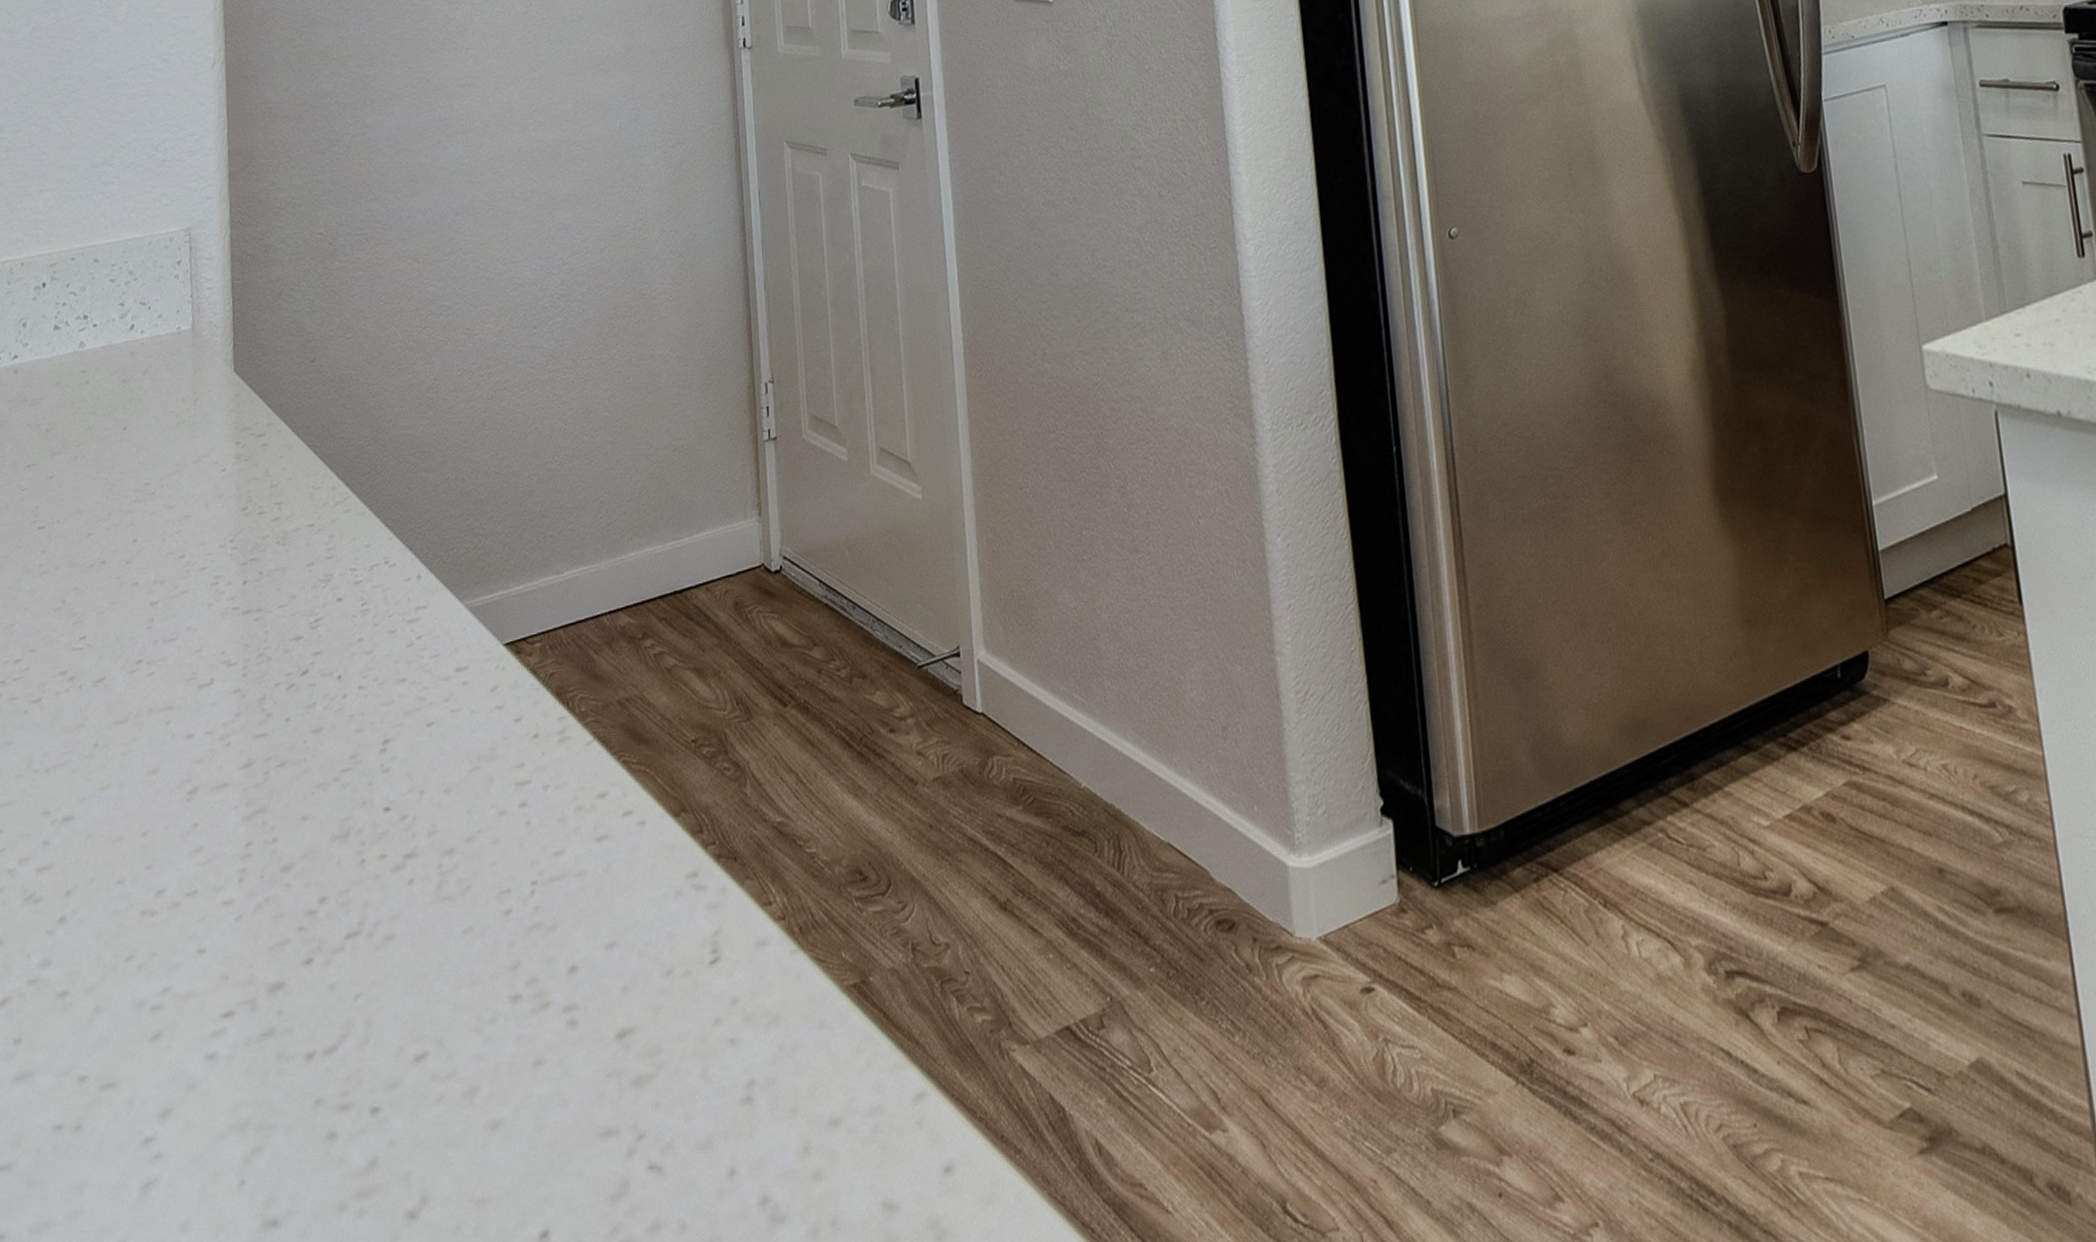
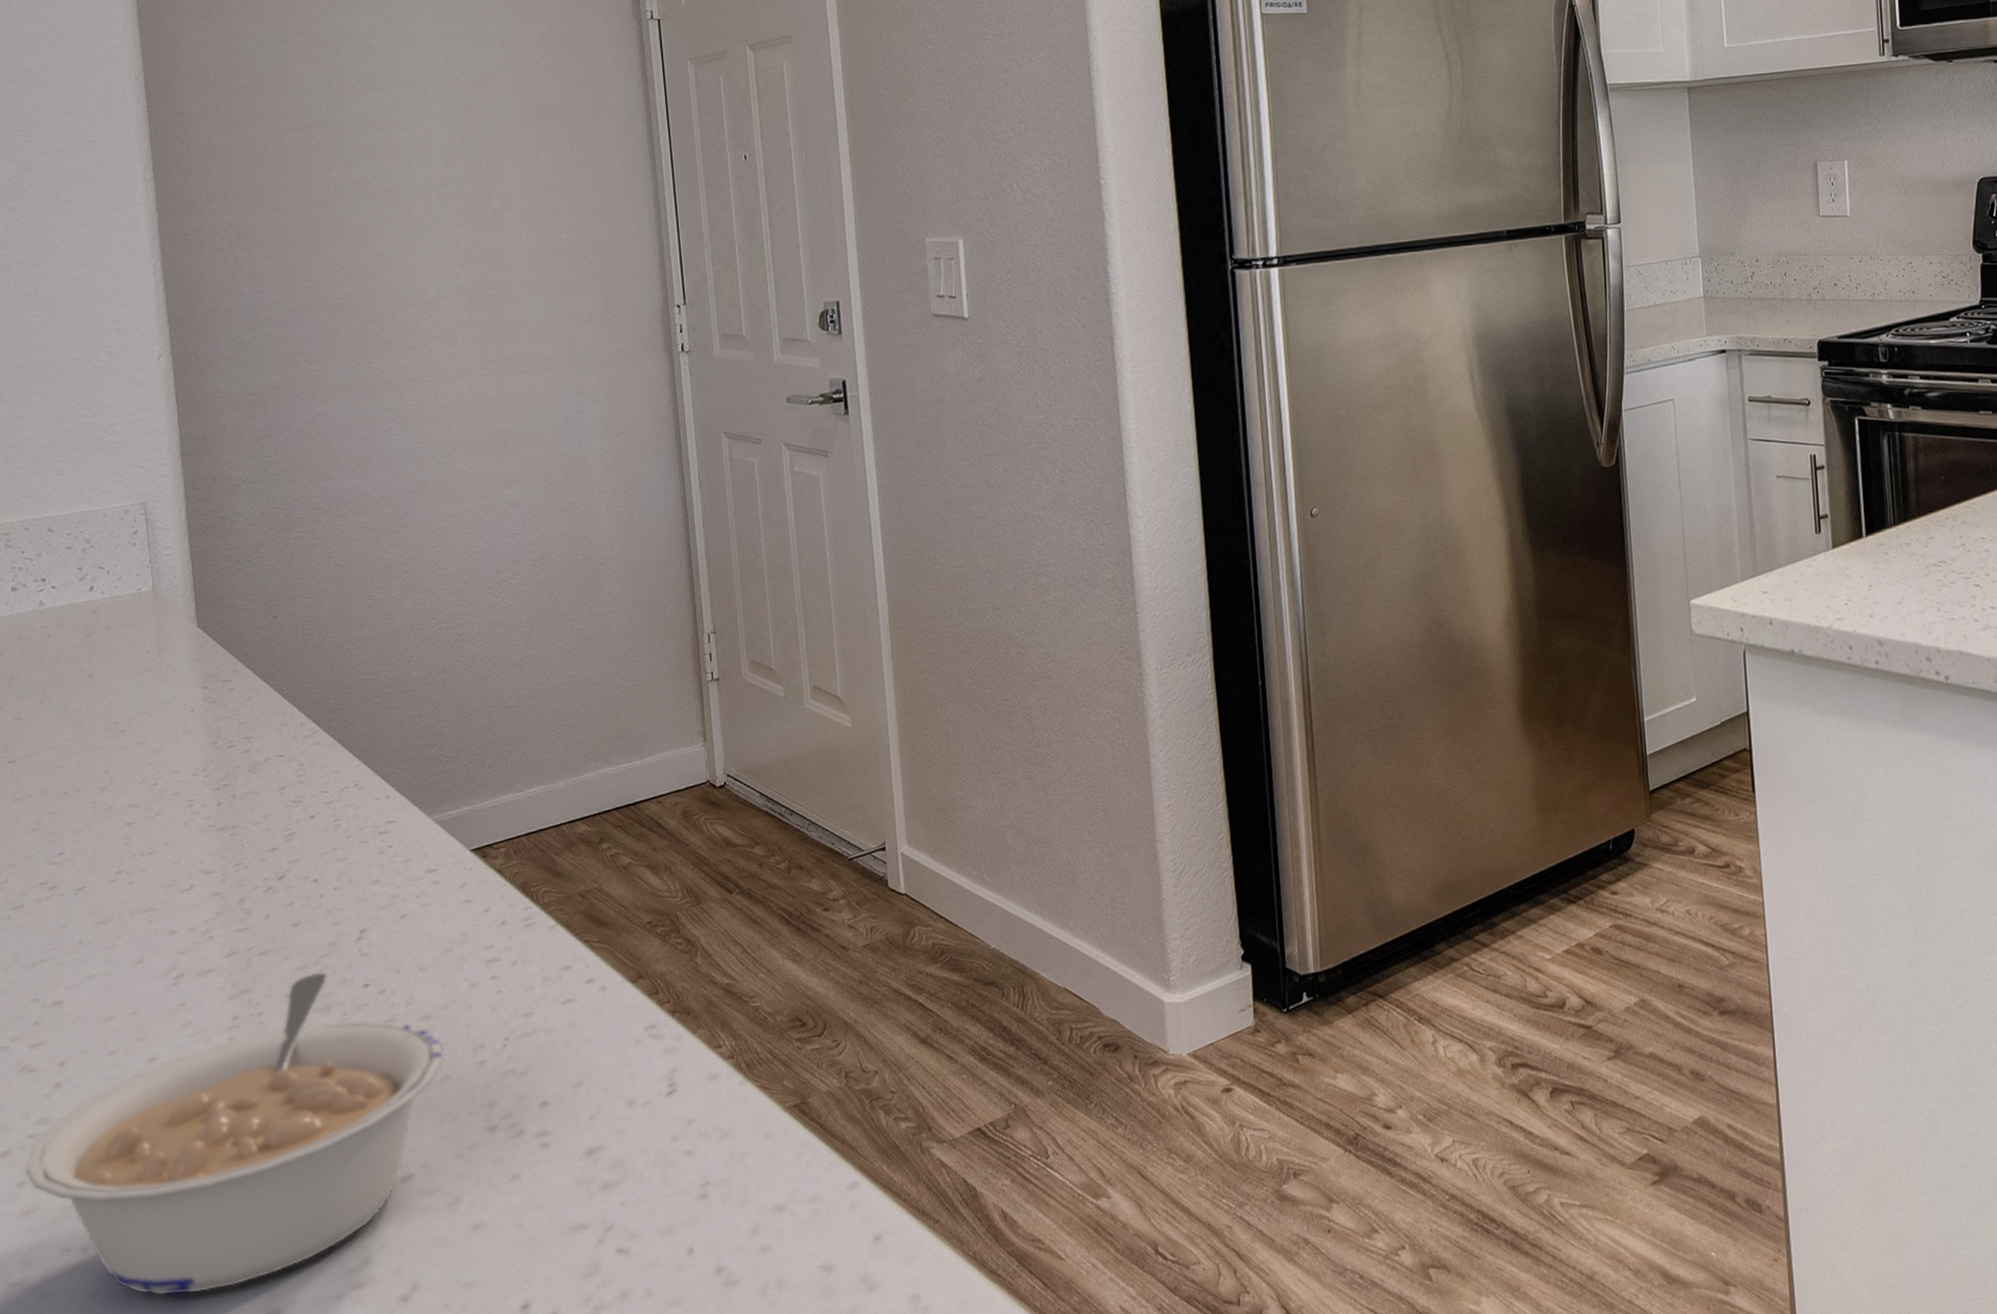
legume: none [21,789,467,1193] -> present [24,971,445,1296]

